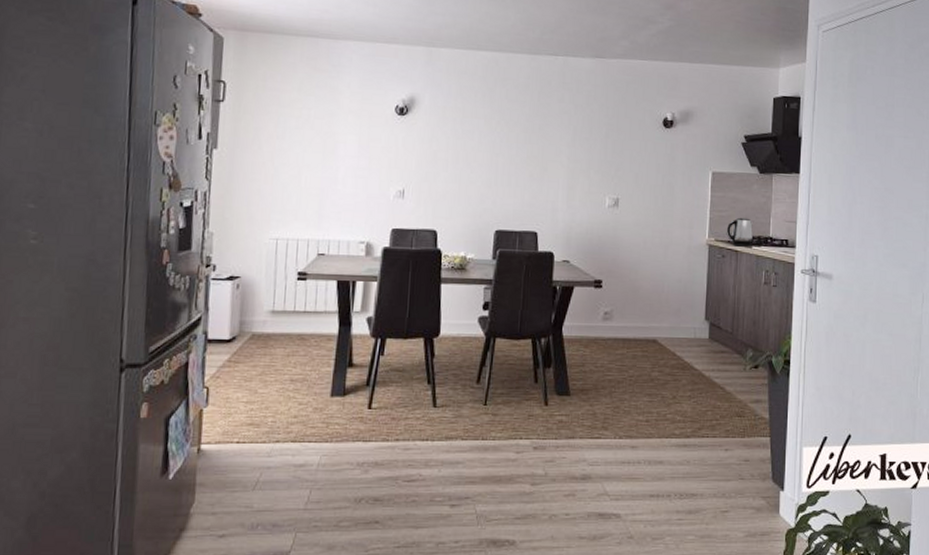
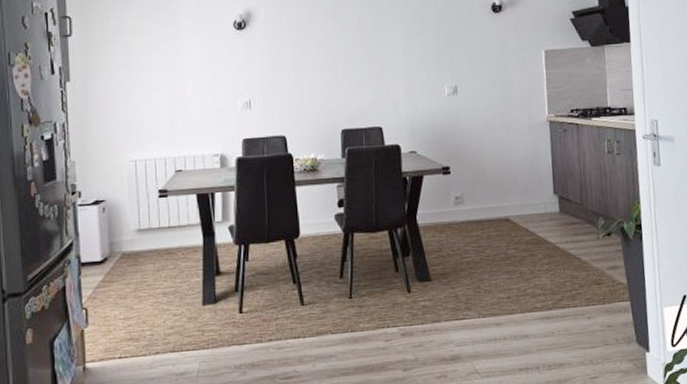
kettle: present [727,217,754,247] -> none [565,91,592,120]

